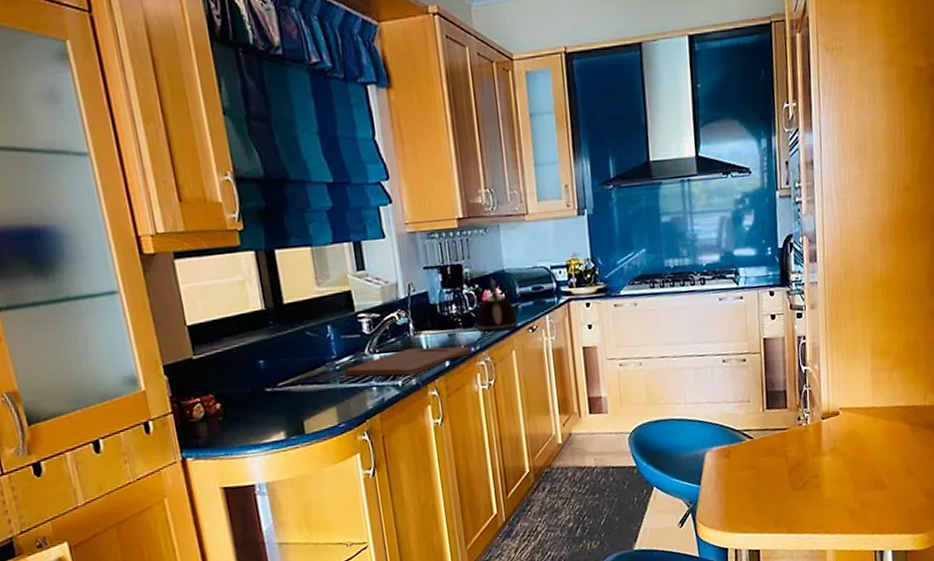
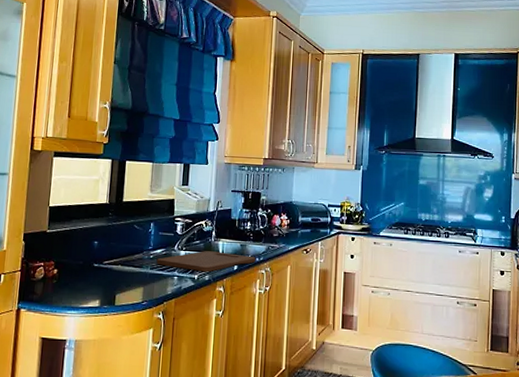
kettle: present [477,280,519,333] -> none [264,208,296,250]

